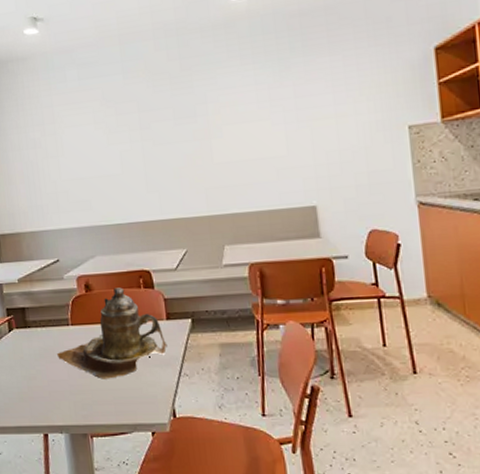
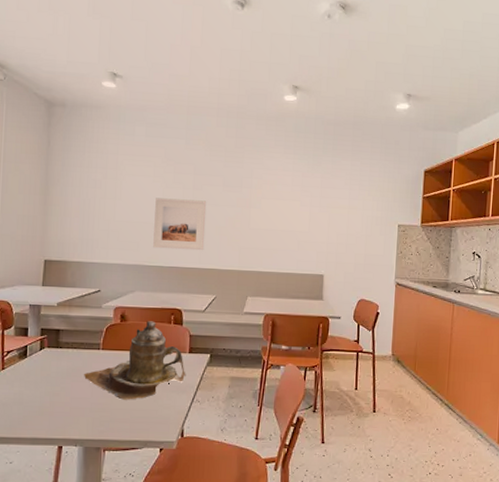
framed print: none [101,140,164,205] -> present [153,198,207,251]

